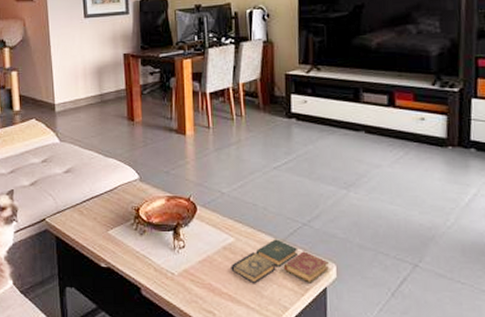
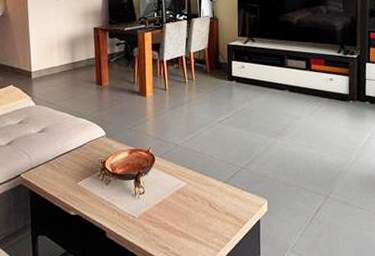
book: present [231,239,329,284] -> none [183,181,262,221]

